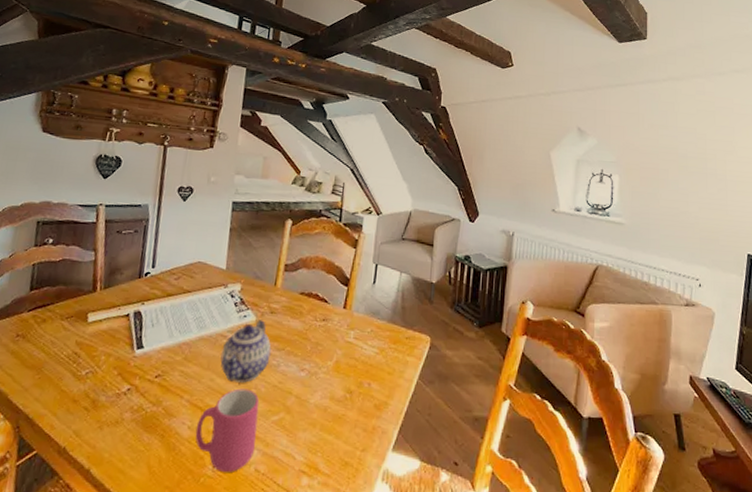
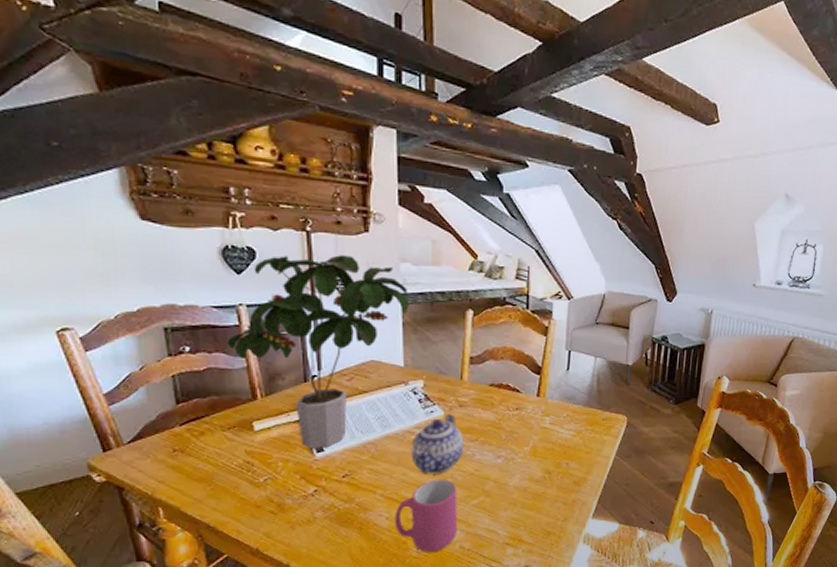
potted plant: none [83,165,239,345] -> present [227,255,410,448]

